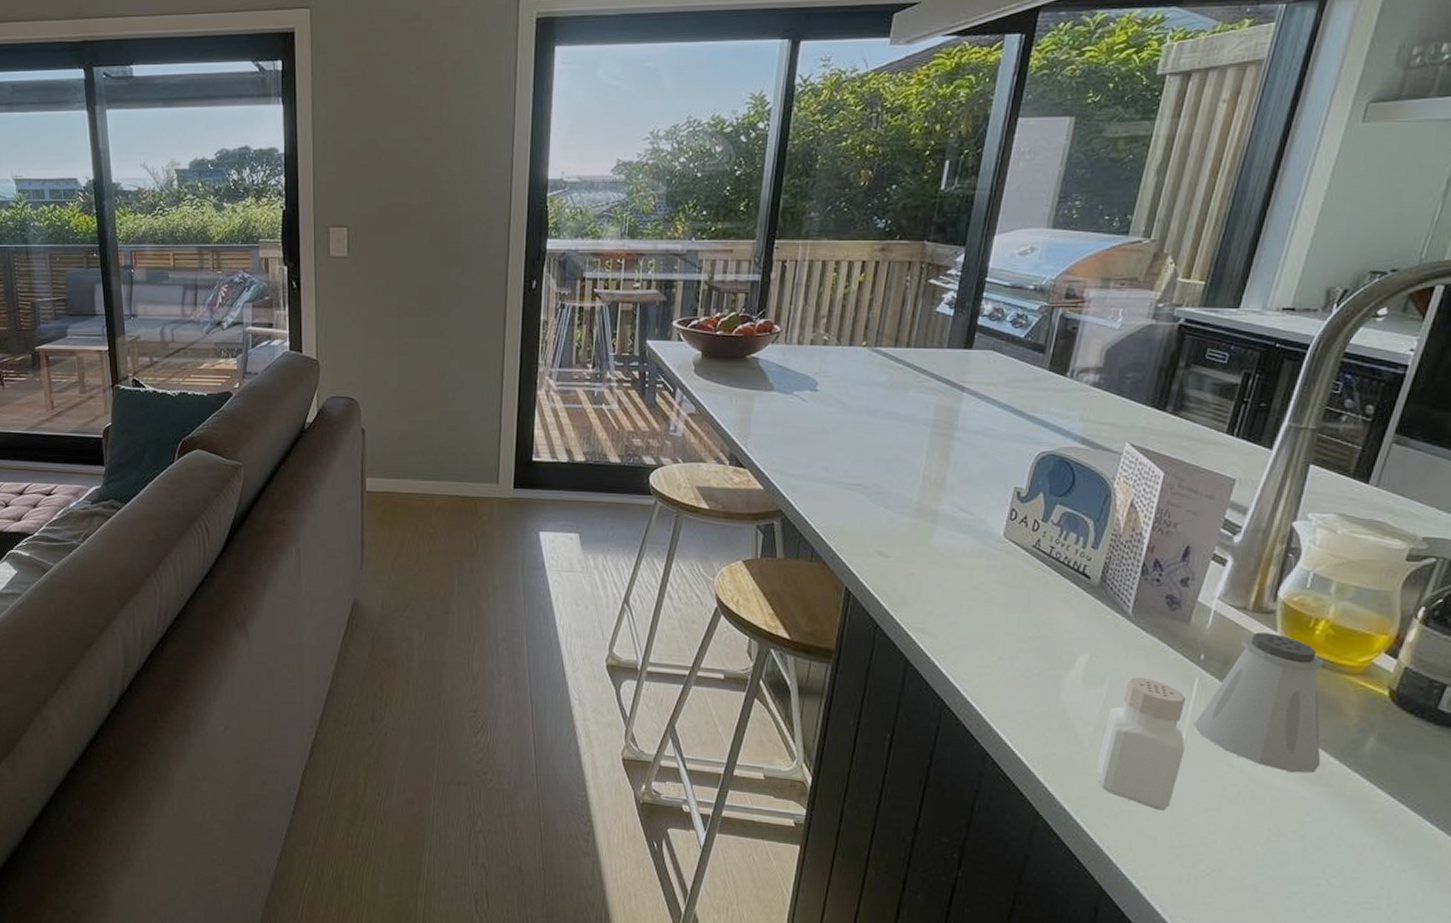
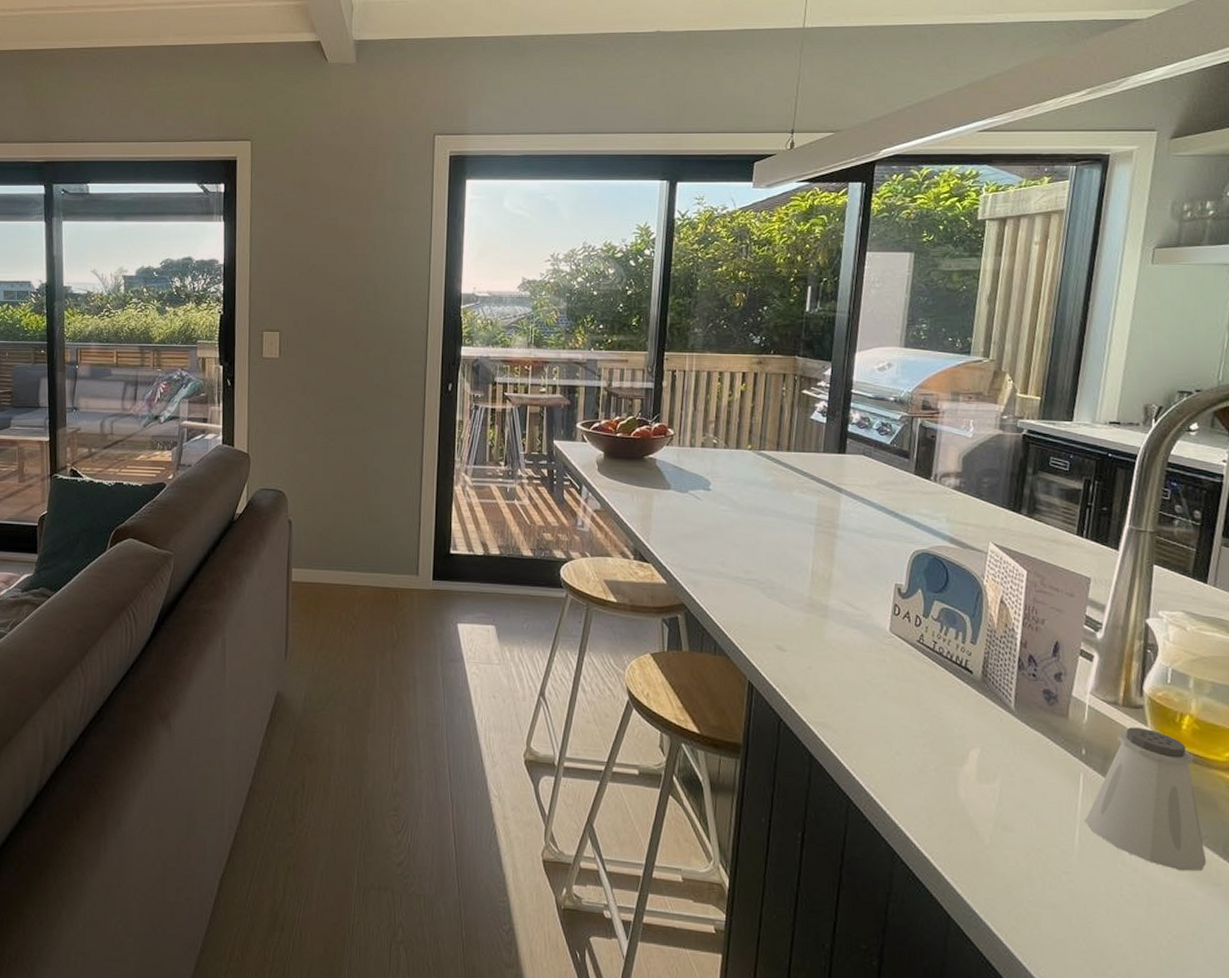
pepper shaker: present [1097,677,1186,811] -> none [999,773,1080,912]

